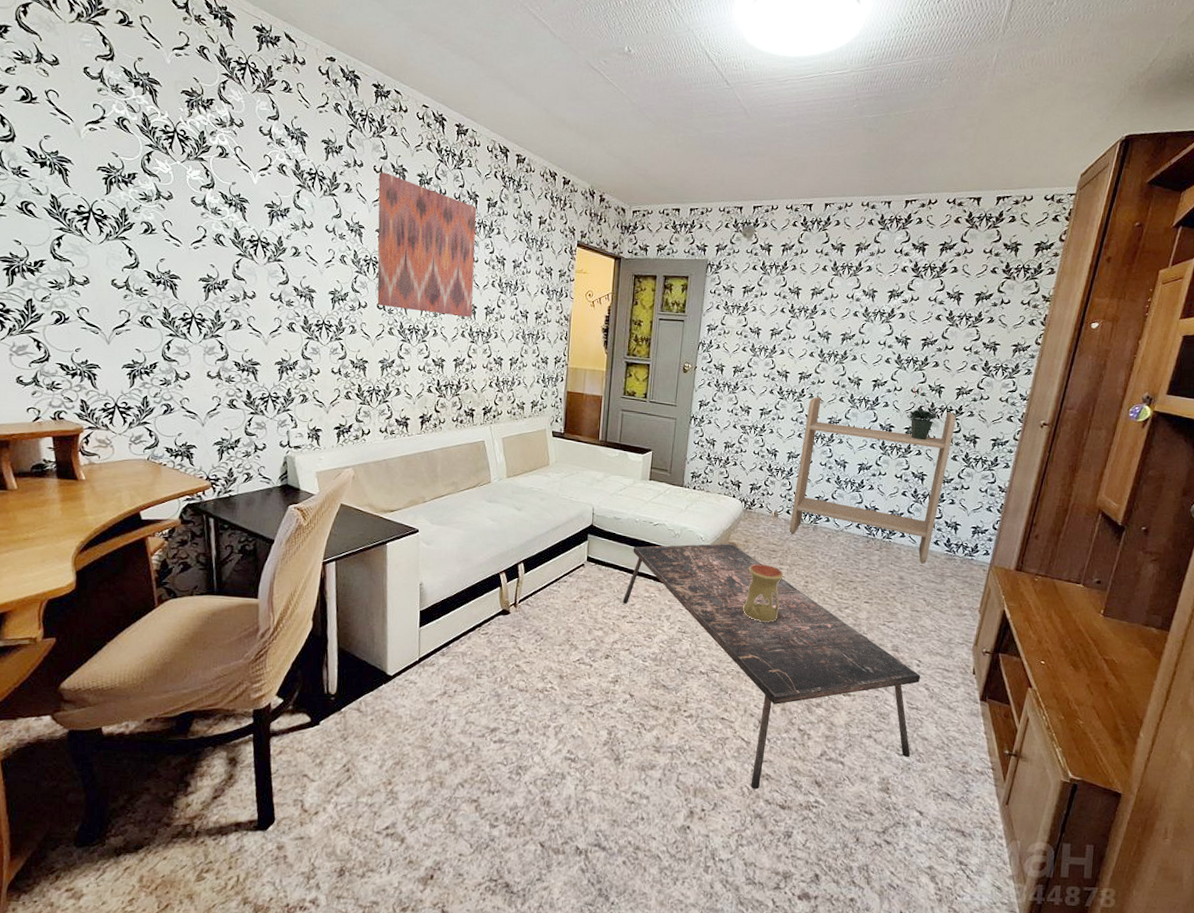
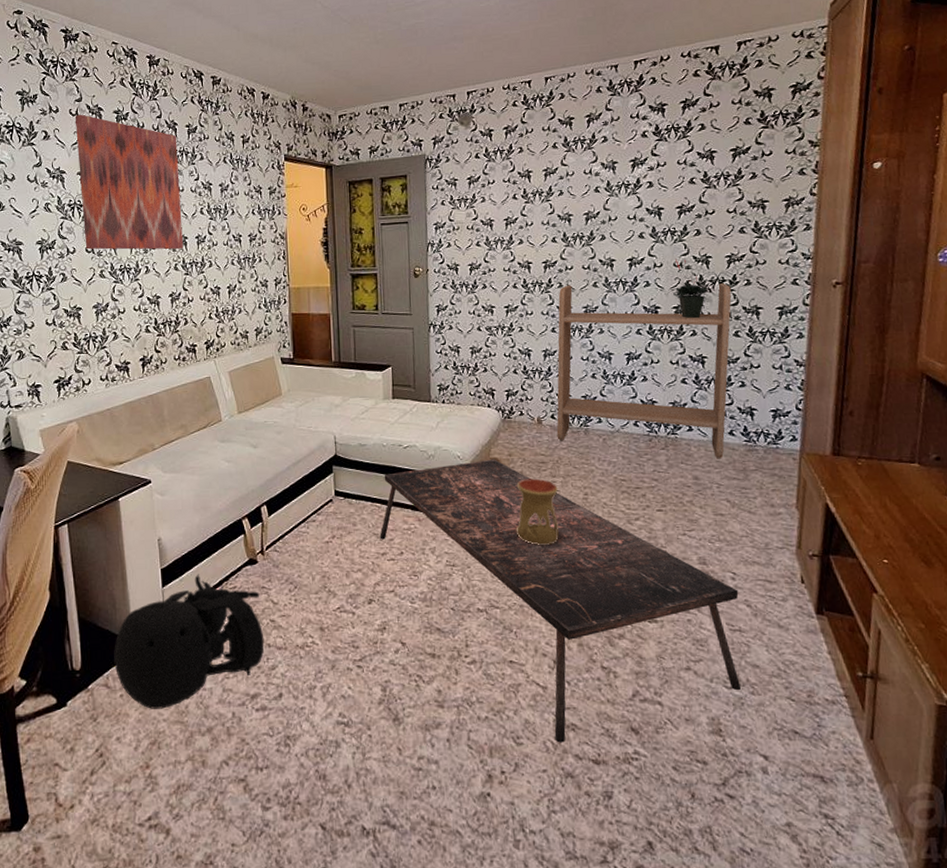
tactical helmet: none [368,618,509,734] -> present [114,574,265,709]

